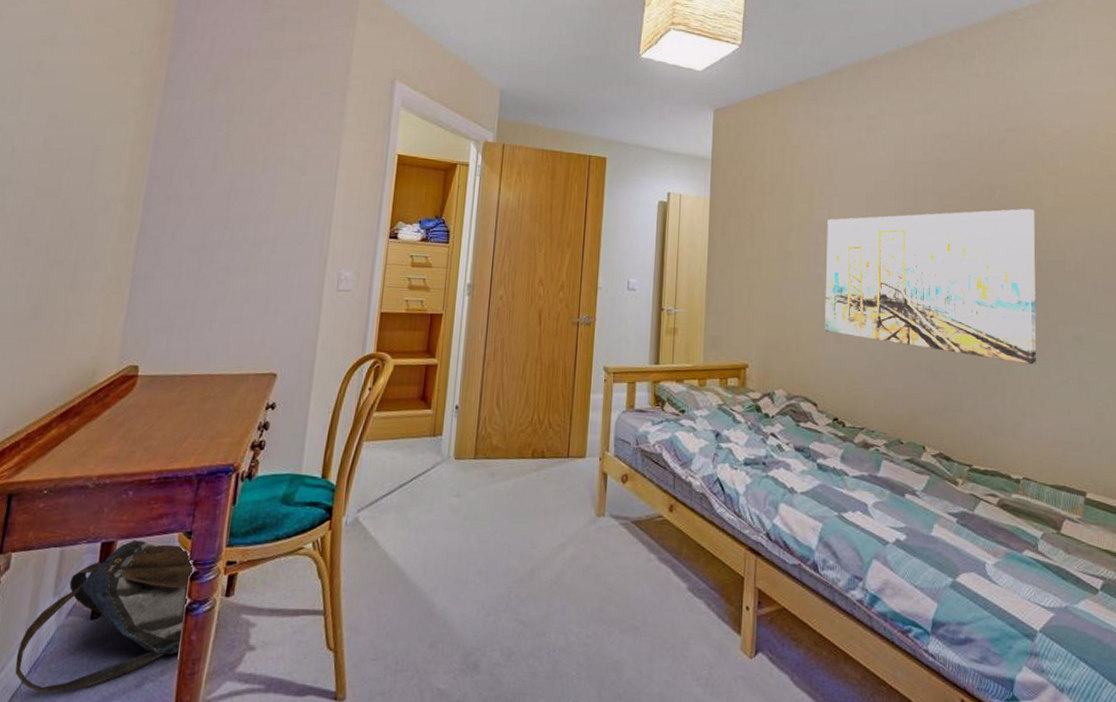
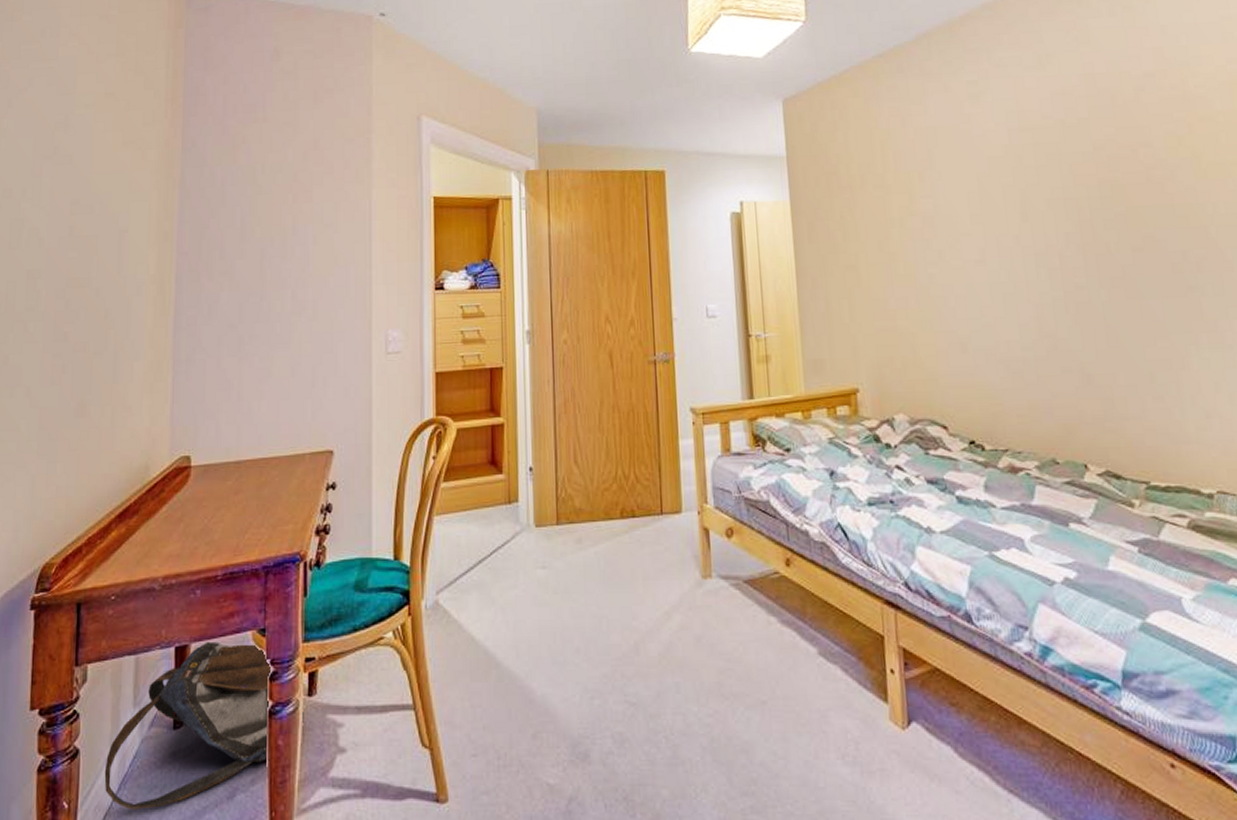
wall art: present [824,208,1037,365] -> none [933,166,1217,354]

